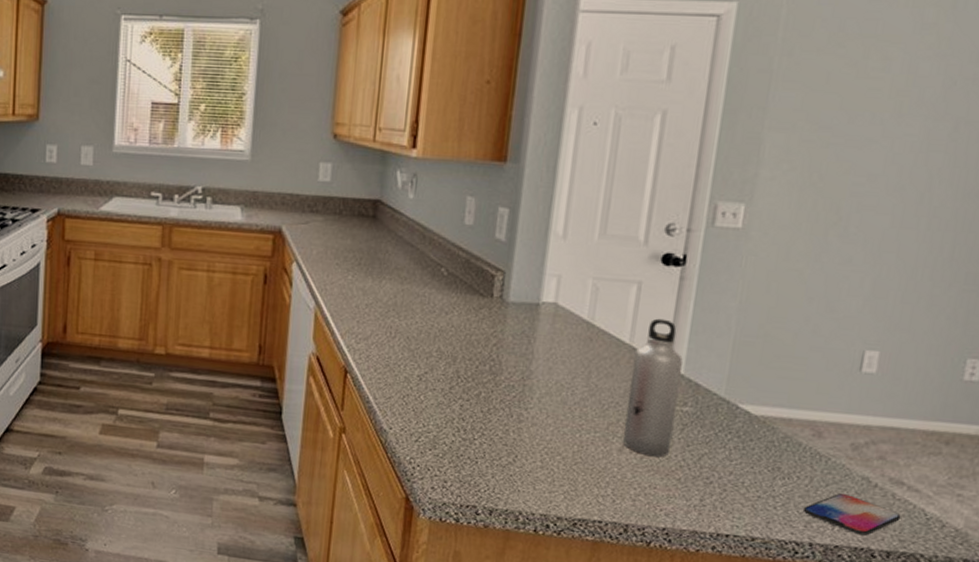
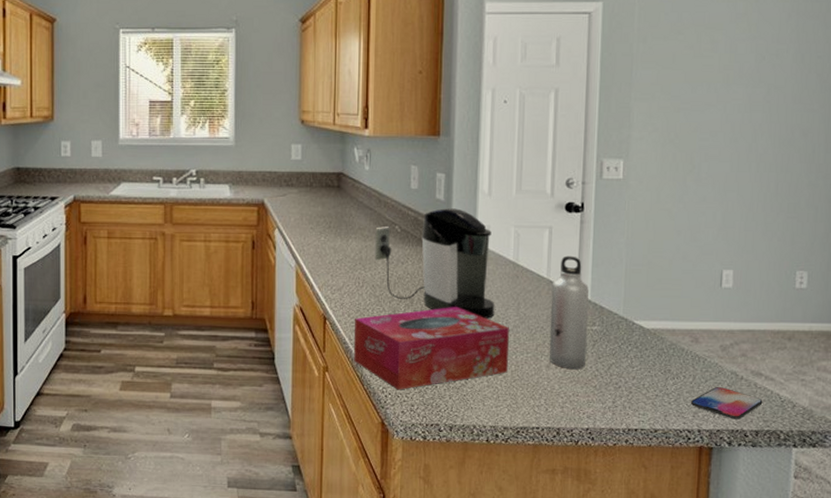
tissue box: none [378,369,575,463] -> present [354,306,509,390]
coffee maker: none [412,250,563,387] -> present [374,208,495,318]

